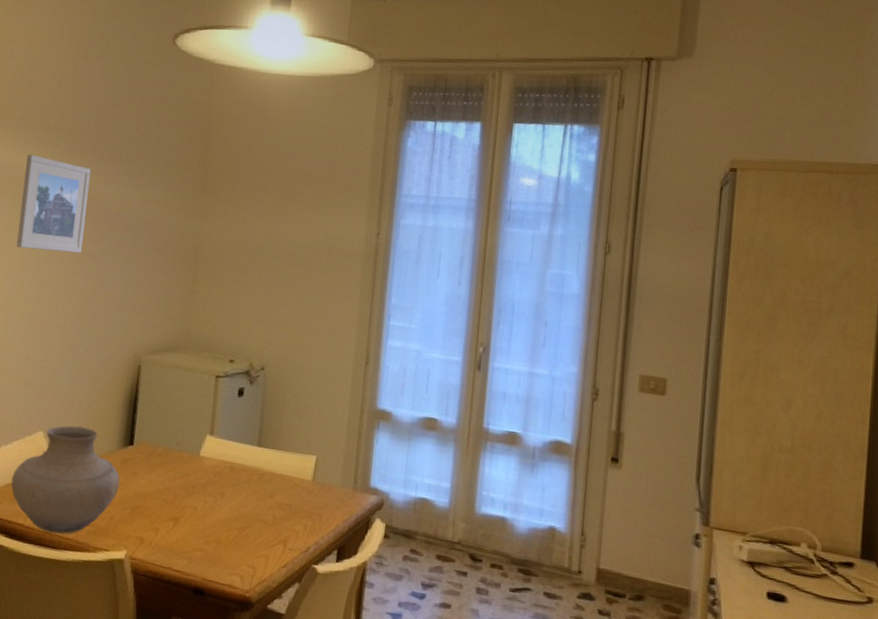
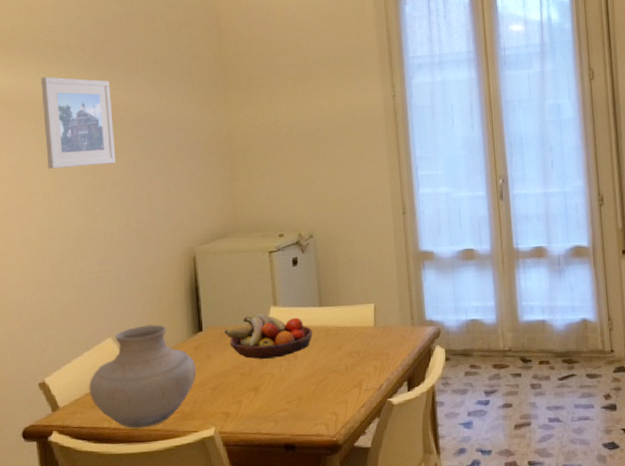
fruit bowl: none [155,439,245,492] -> present [224,314,312,359]

